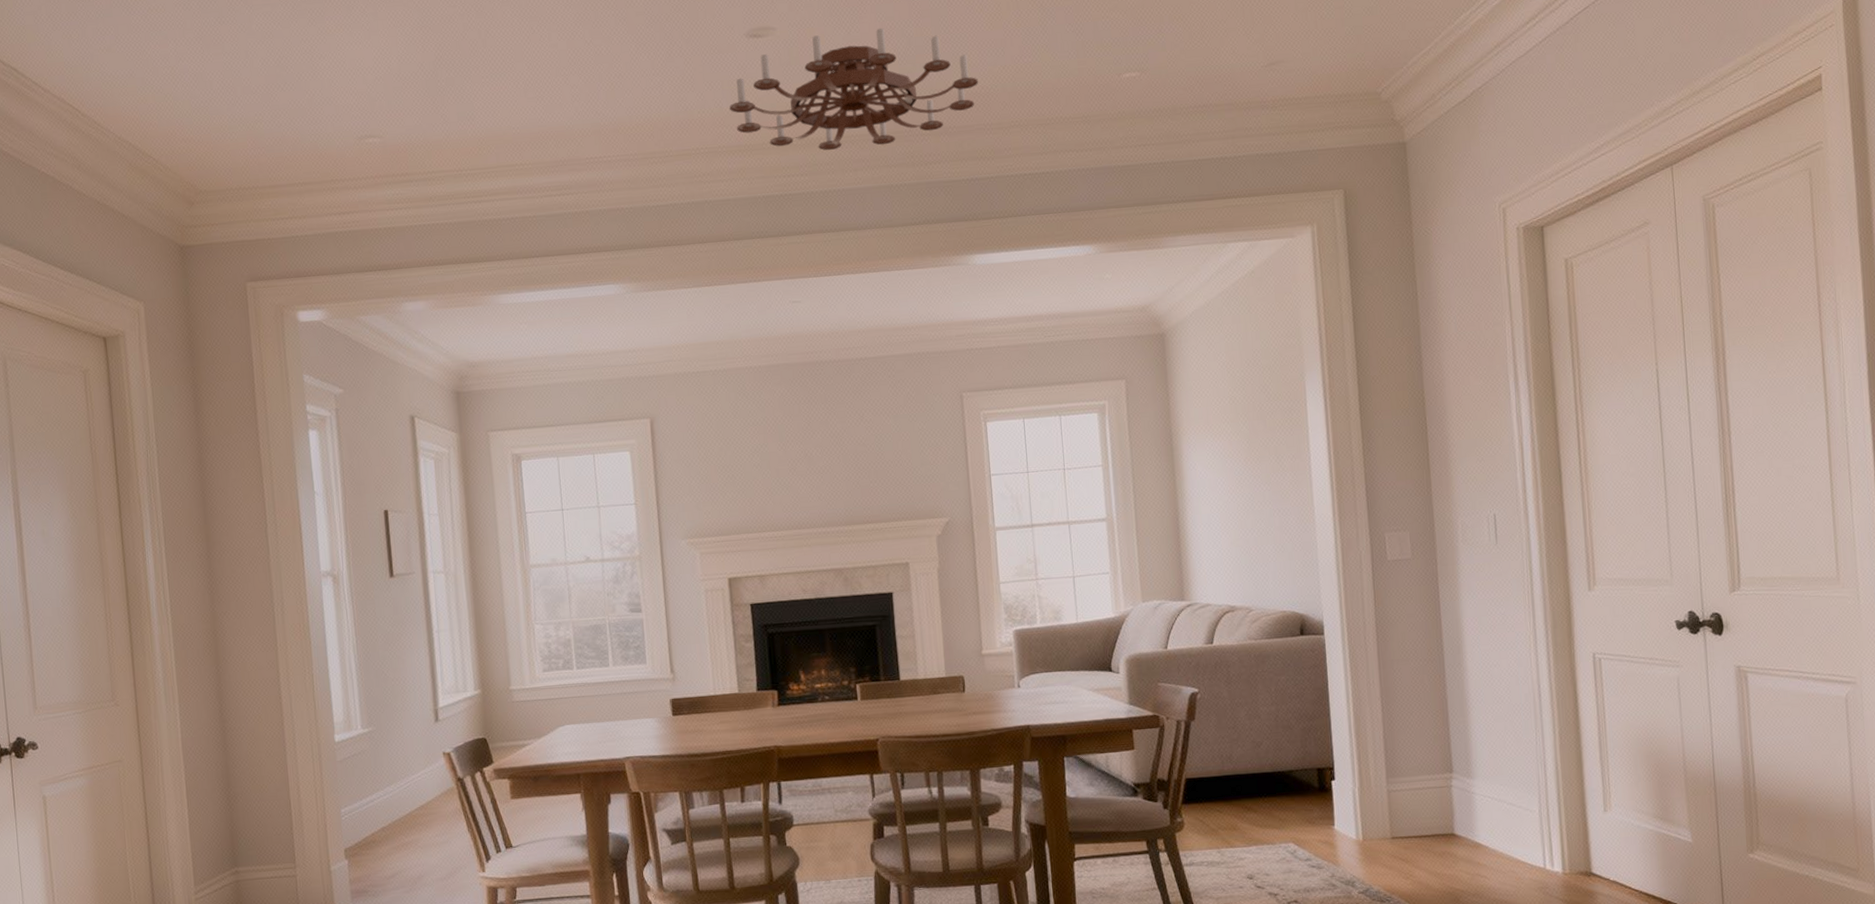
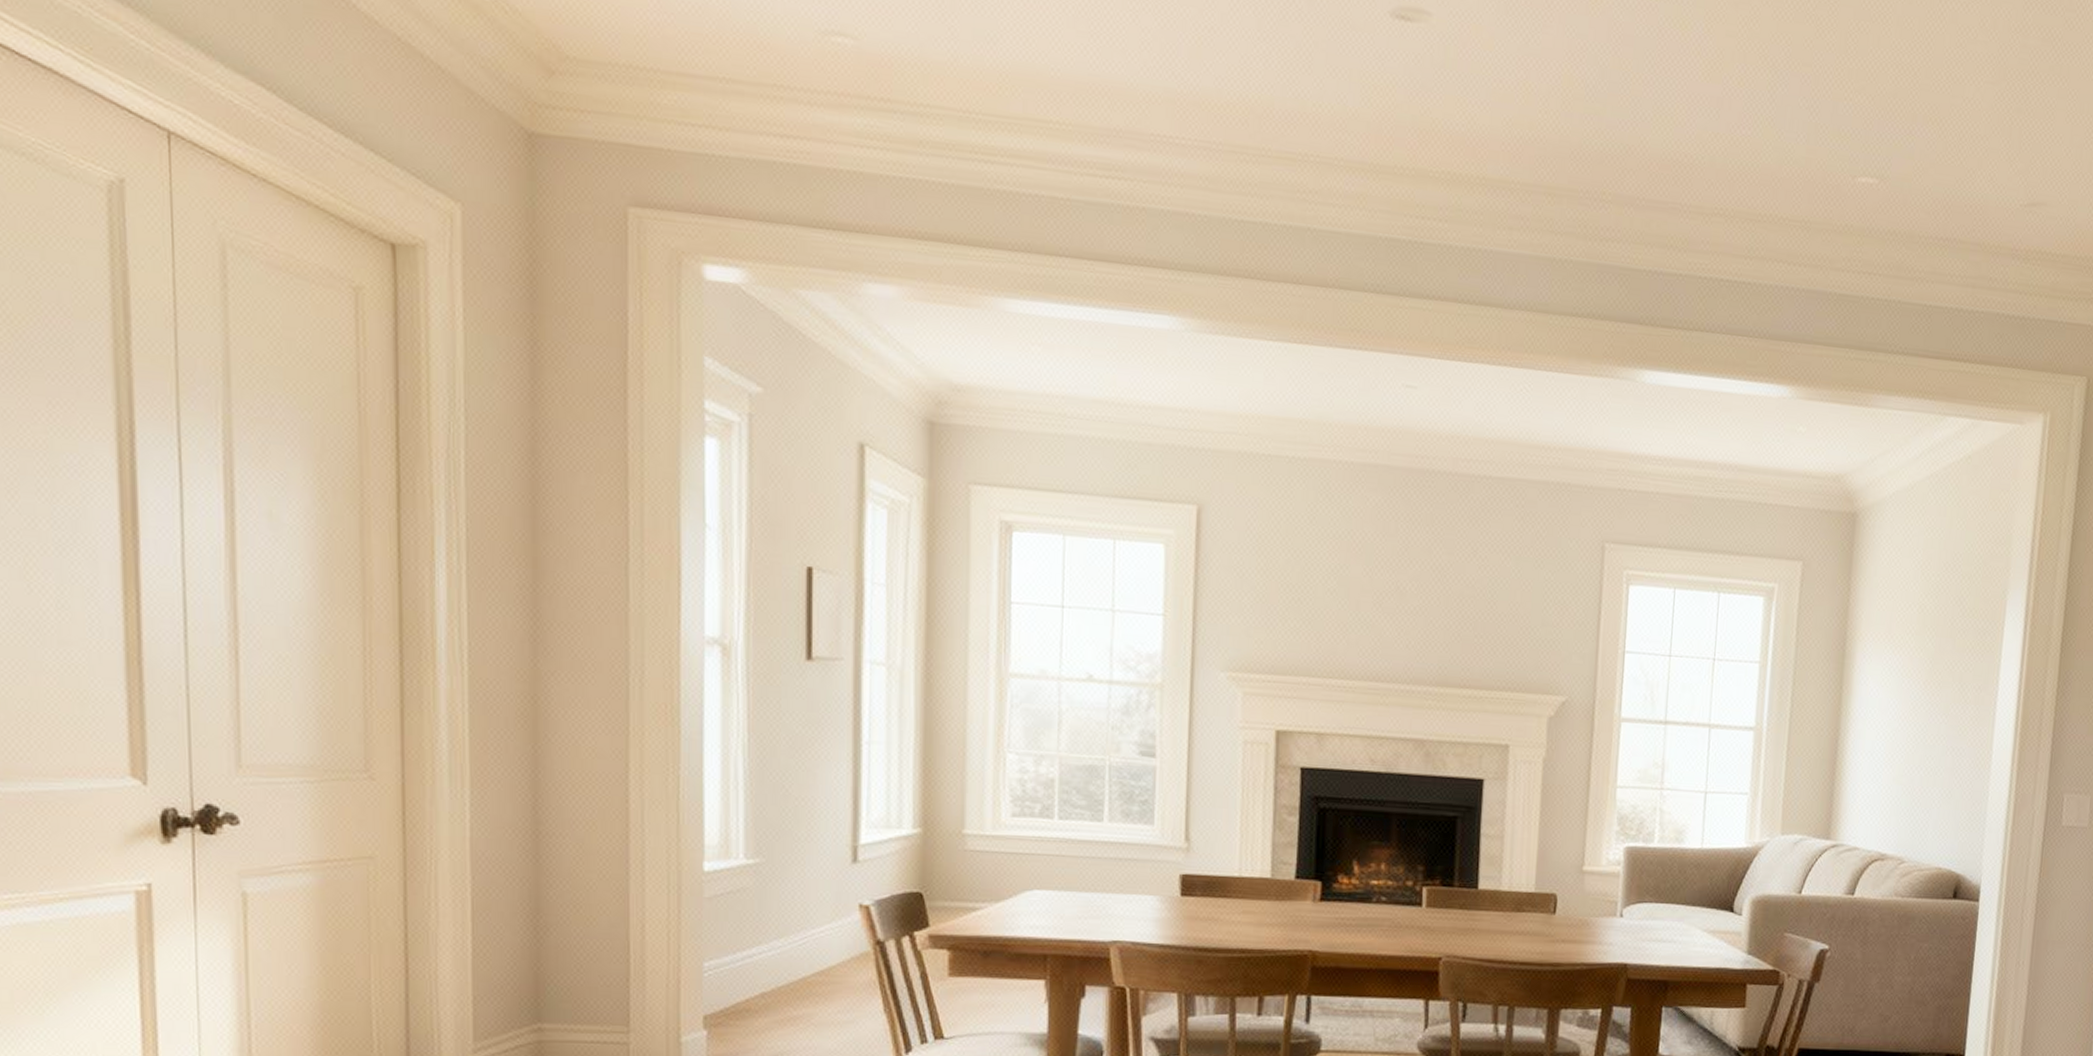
chandelier: present [729,27,979,151] -> none [1355,36,1683,204]

